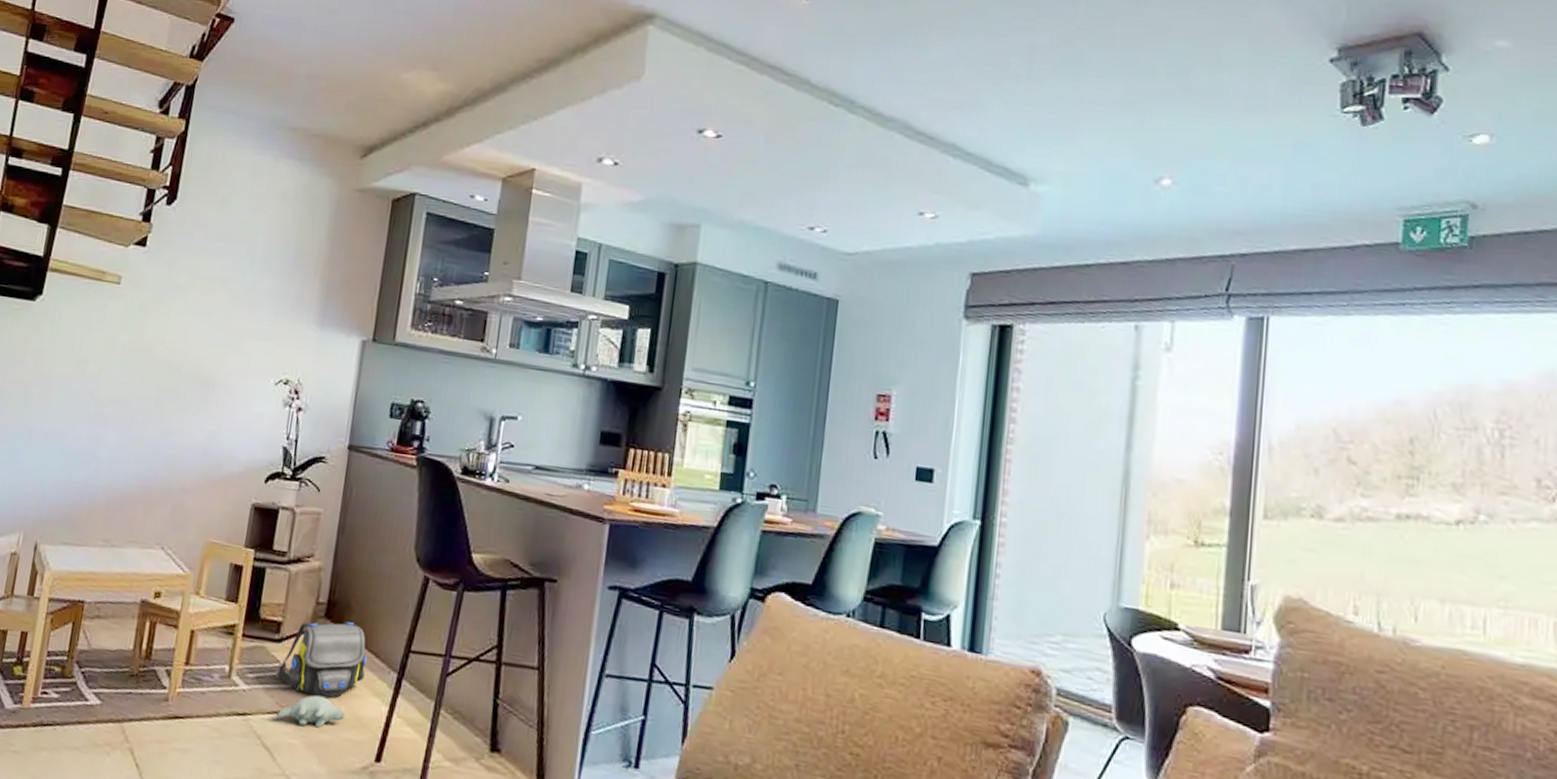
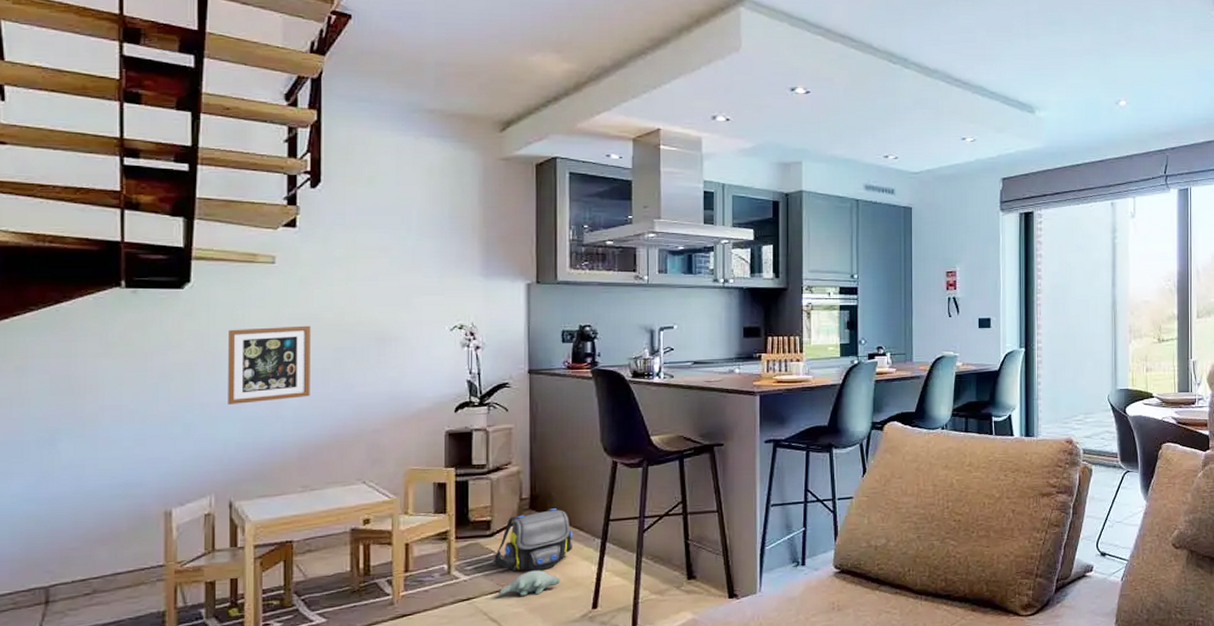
picture frame: none [52,351,141,439] -> present [228,325,311,406]

